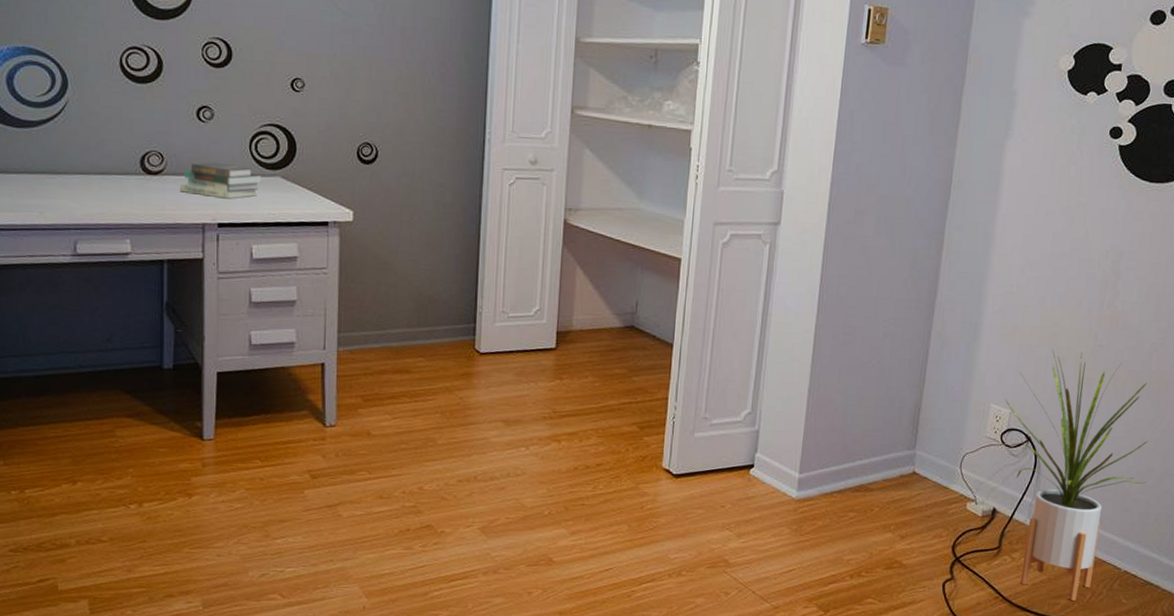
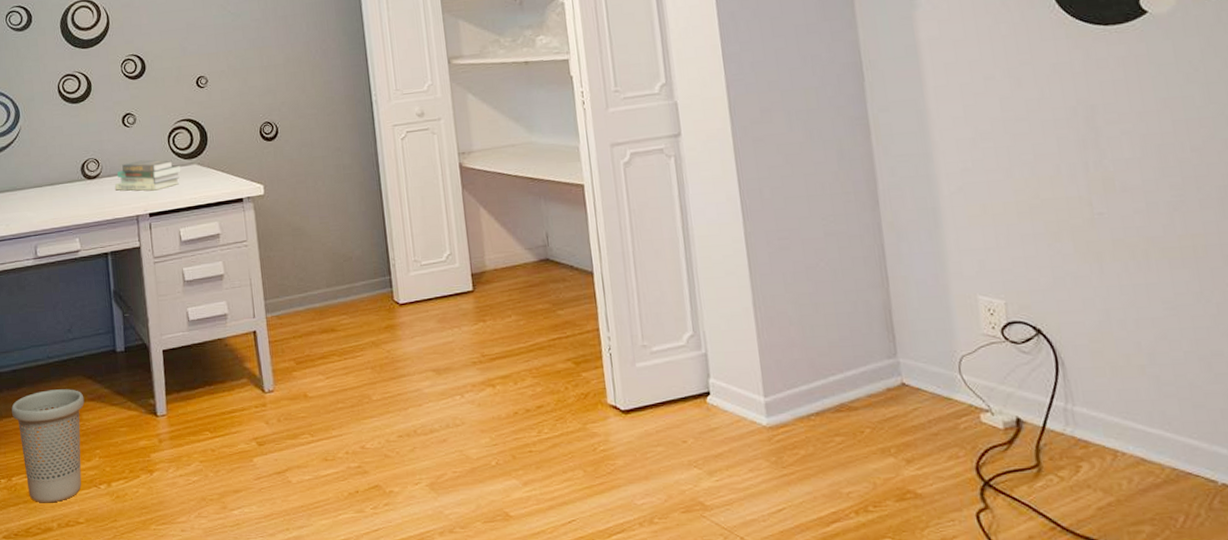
trash bin: none [30,401,120,519] -> present [11,389,85,503]
house plant: present [1005,349,1149,601] -> none [994,223,1217,527]

